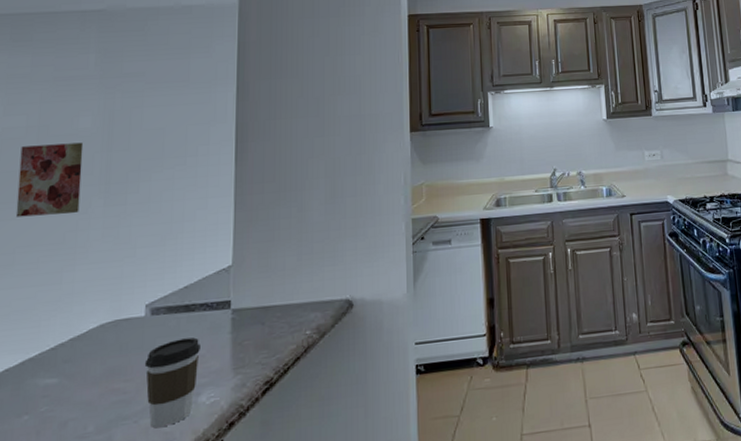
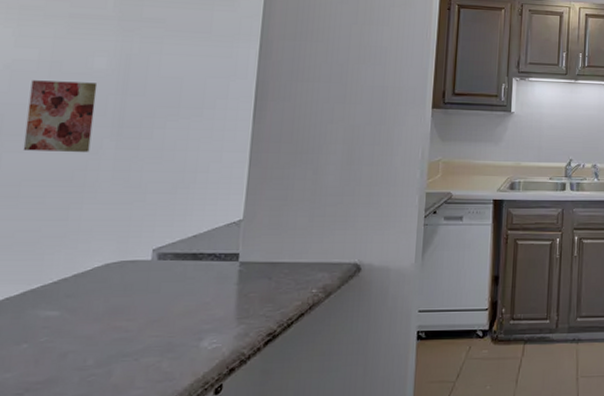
coffee cup: present [144,337,200,429] -> none [148,285,206,368]

